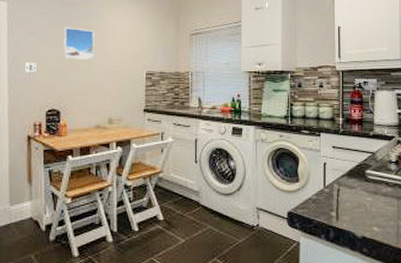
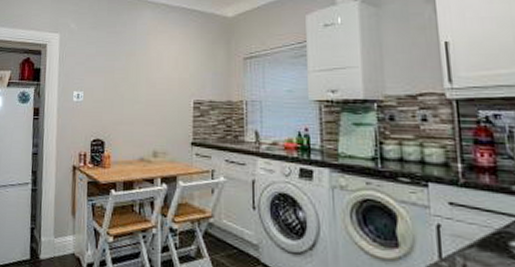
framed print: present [63,27,94,60] -> none [109,55,140,88]

